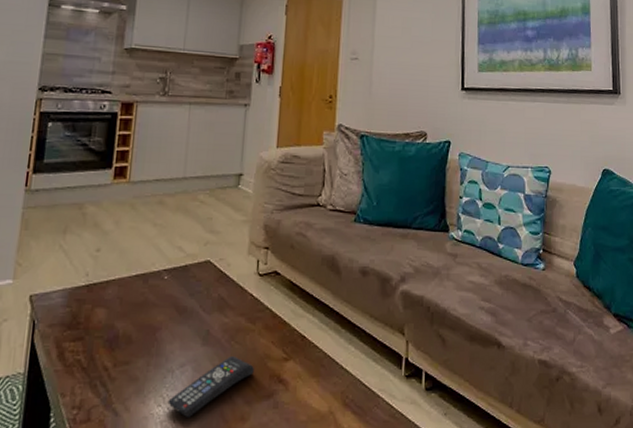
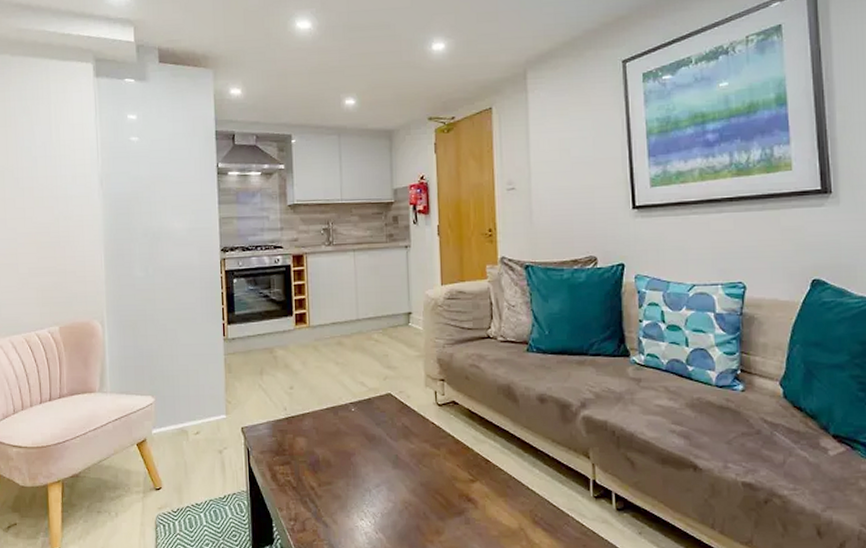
remote control: present [168,356,254,419] -> none [369,478,443,531]

